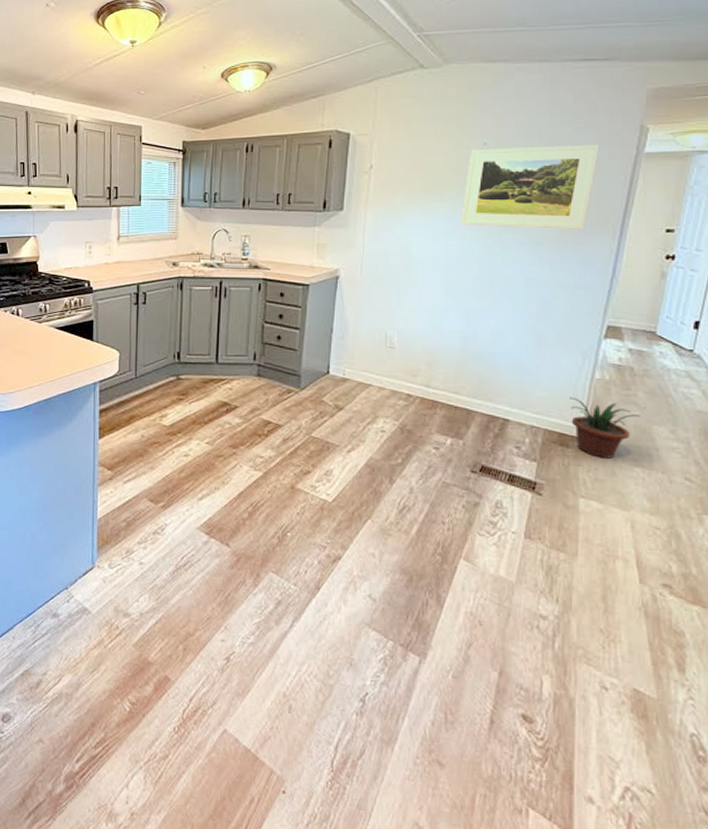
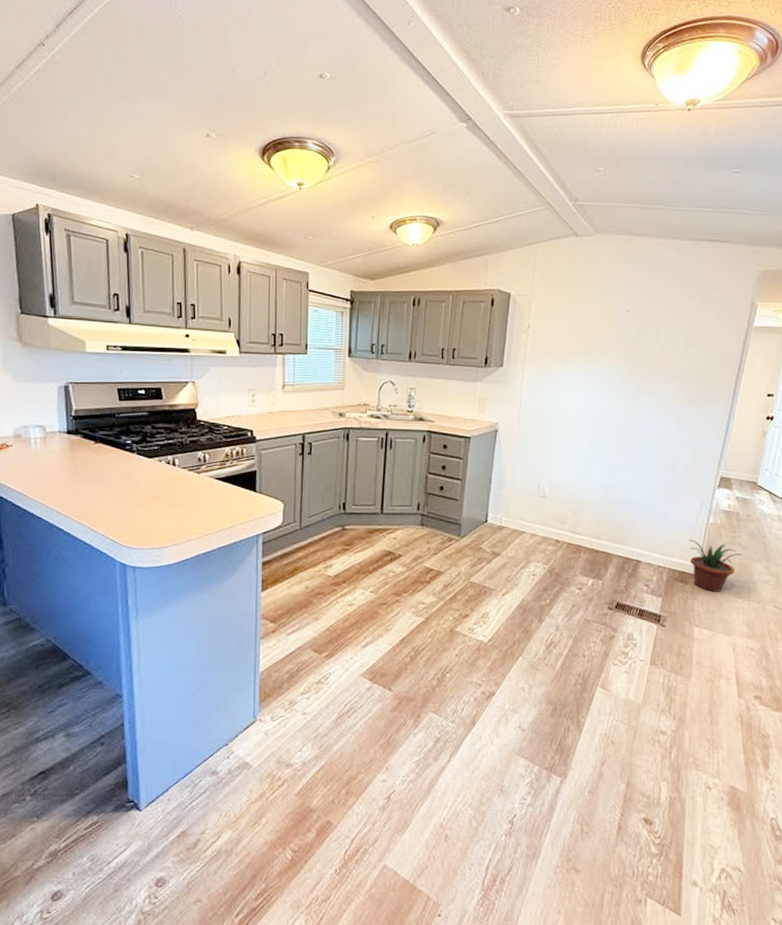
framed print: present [460,144,600,231] -> none [605,315,720,393]

